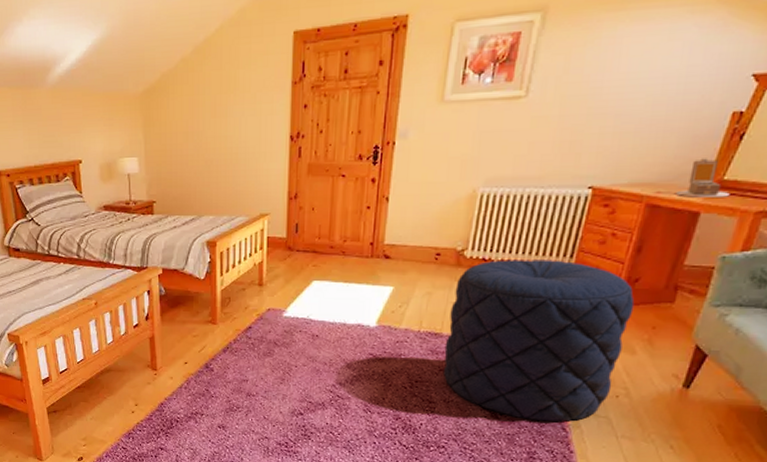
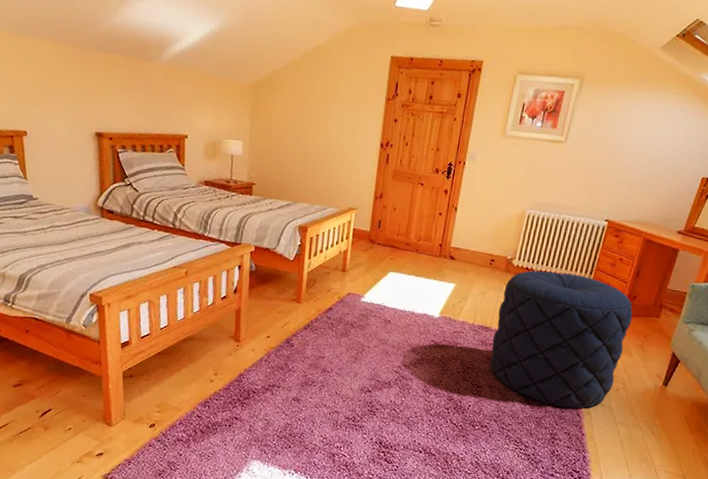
jewelry box: present [676,158,730,198] -> none [664,209,698,240]

